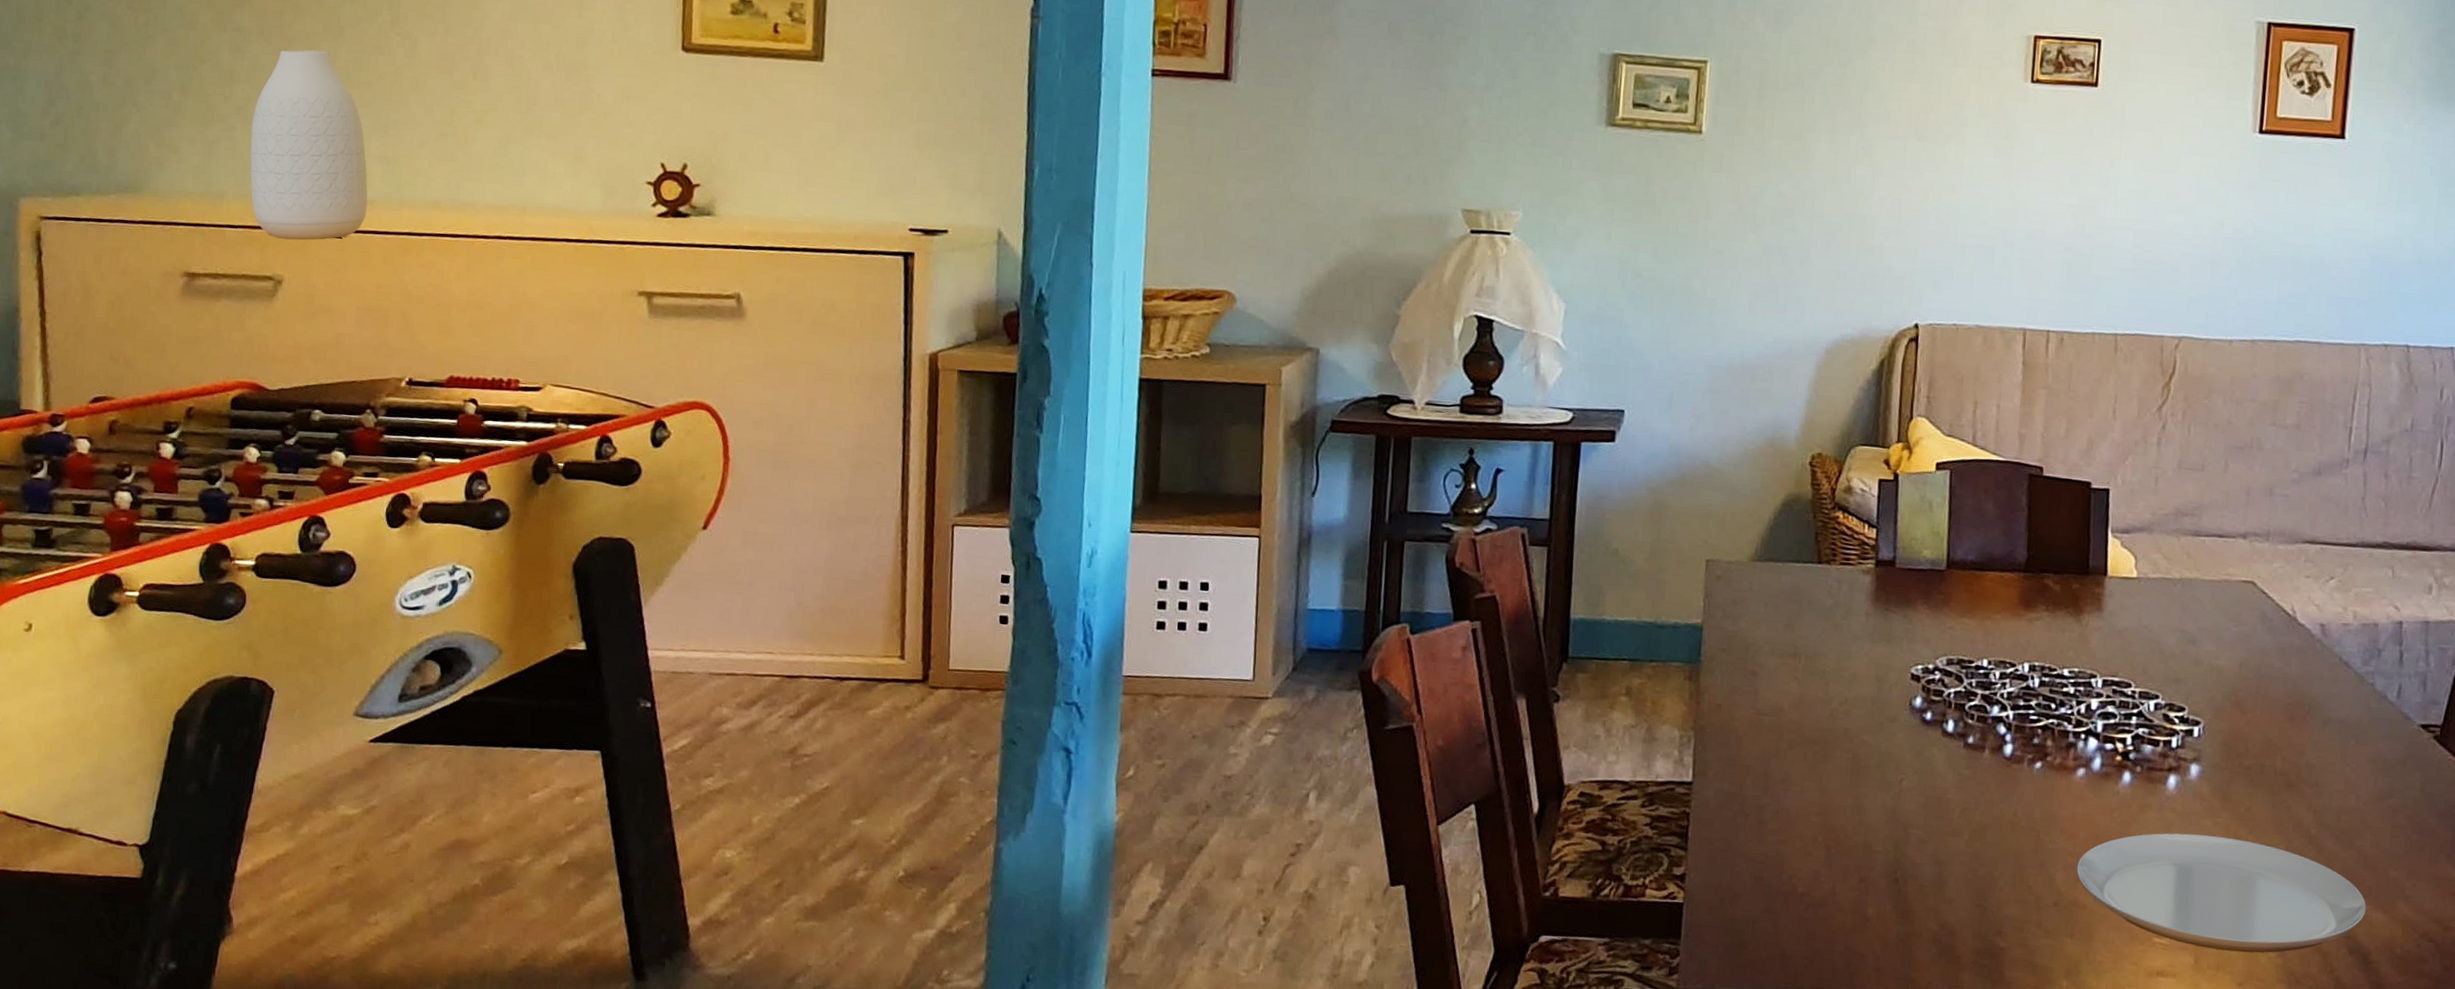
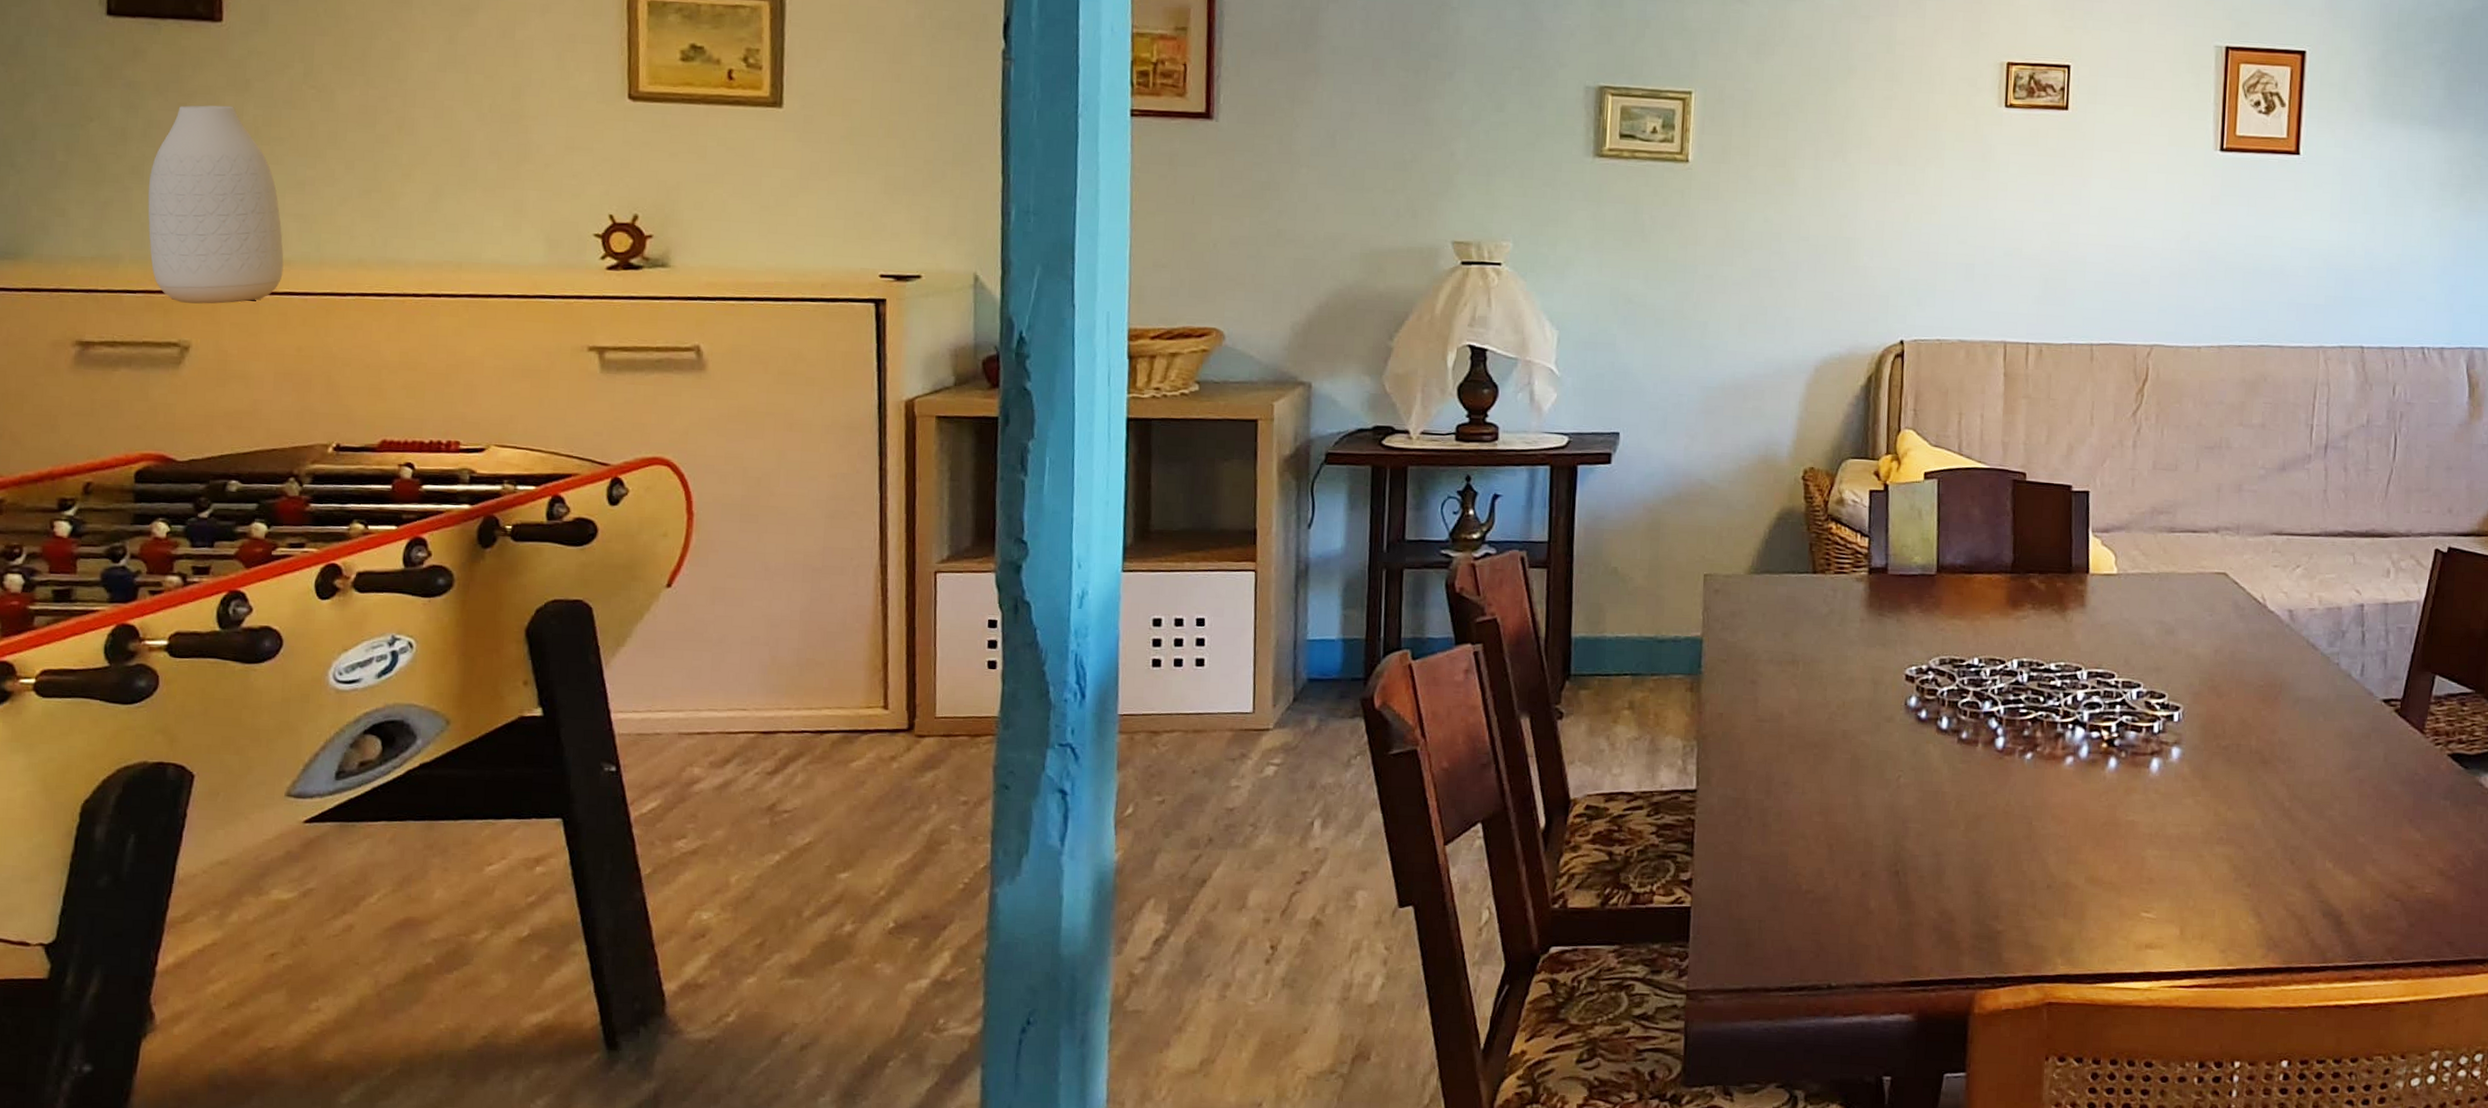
plate: present [2076,833,2366,953] -> none [2067,812,2337,922]

